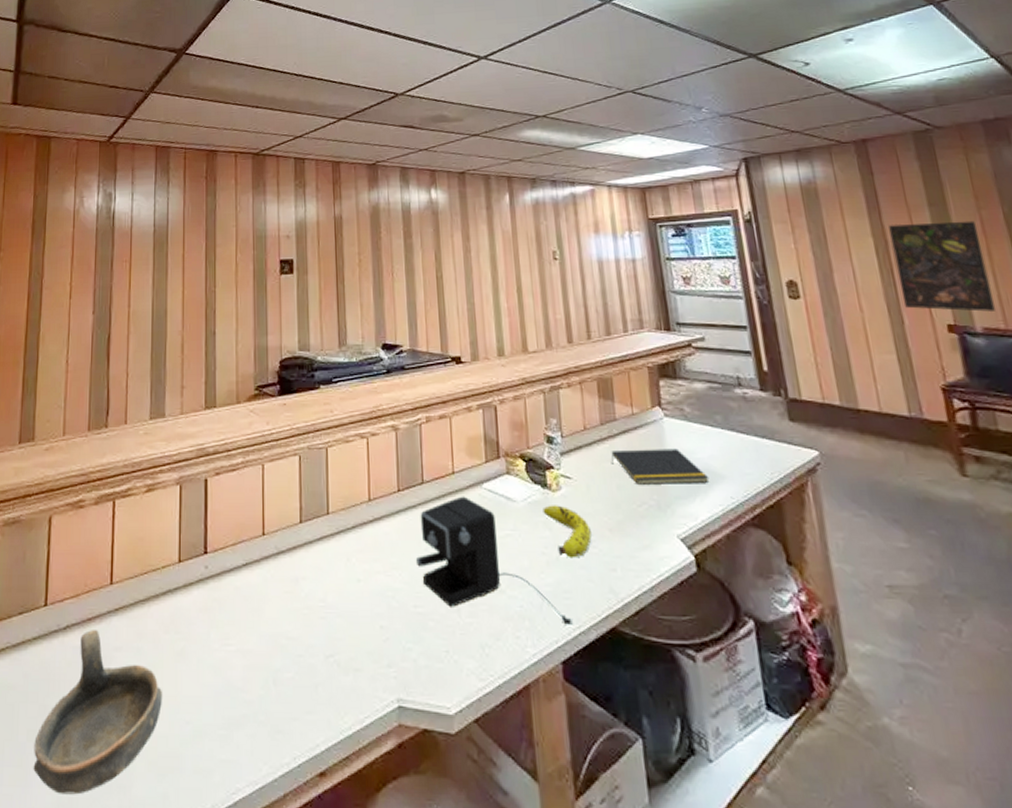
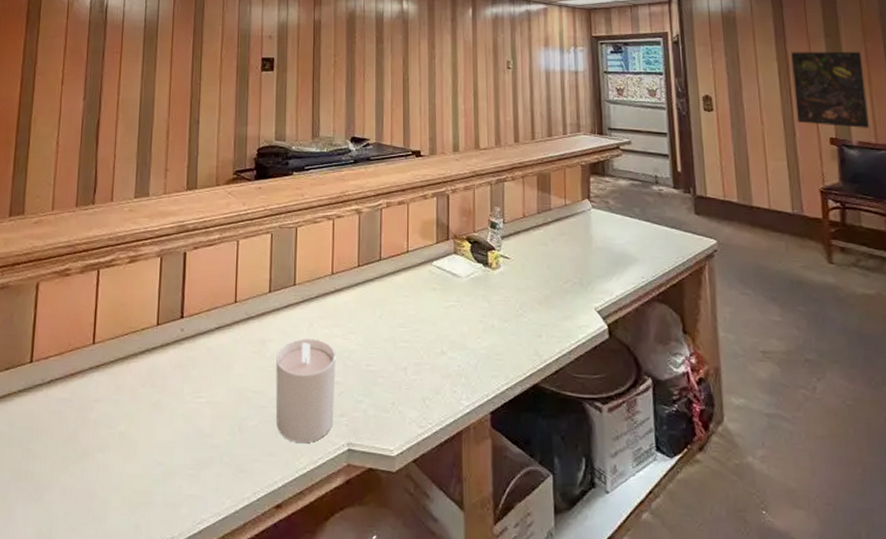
oil lamp: present [33,629,163,795] -> none [16,383,139,526]
candle: none [311,576,380,700] -> present [275,339,336,444]
coffee maker: present [415,496,574,625] -> none [370,272,503,382]
fruit: present [543,505,592,558] -> none [483,281,523,326]
notepad: present [611,448,710,484] -> none [544,235,625,265]

